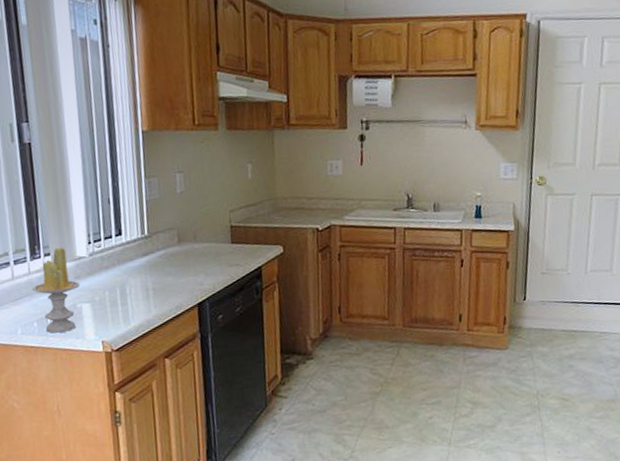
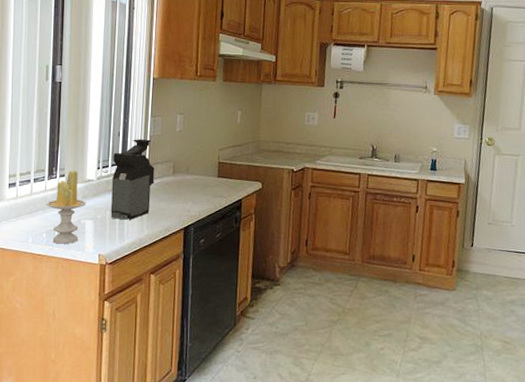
coffee maker: none [105,204,158,300] -> present [111,139,155,220]

